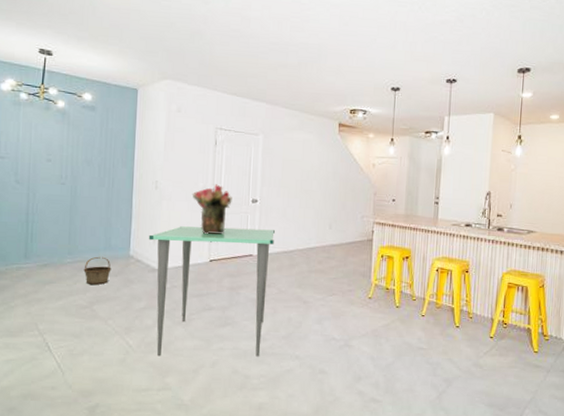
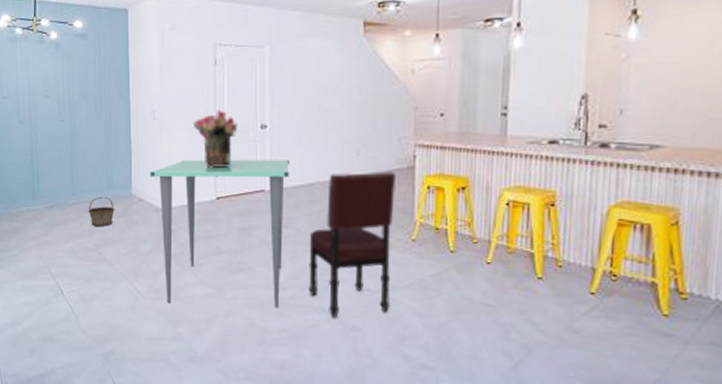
dining chair: none [285,242,358,363] -> present [308,171,395,318]

